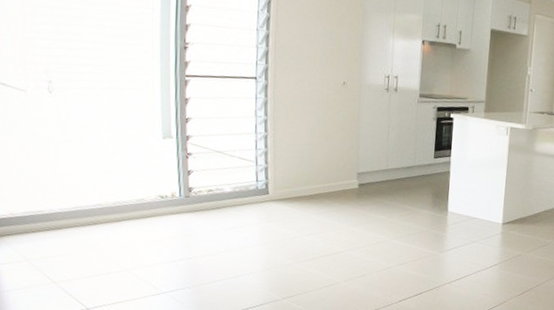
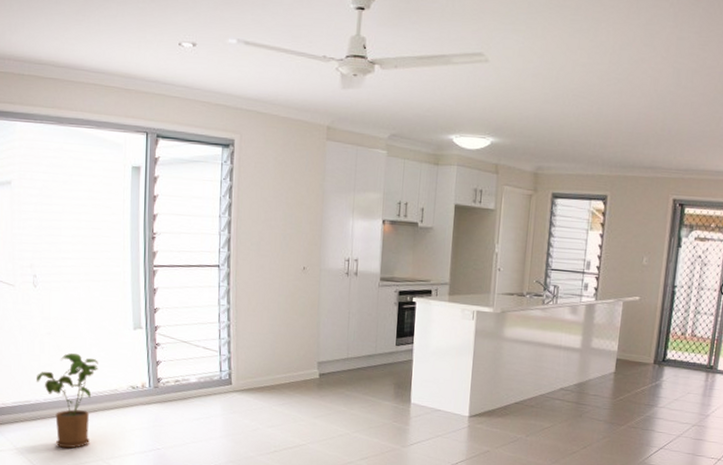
house plant: none [51,162,123,259] -> present [37,353,98,449]

